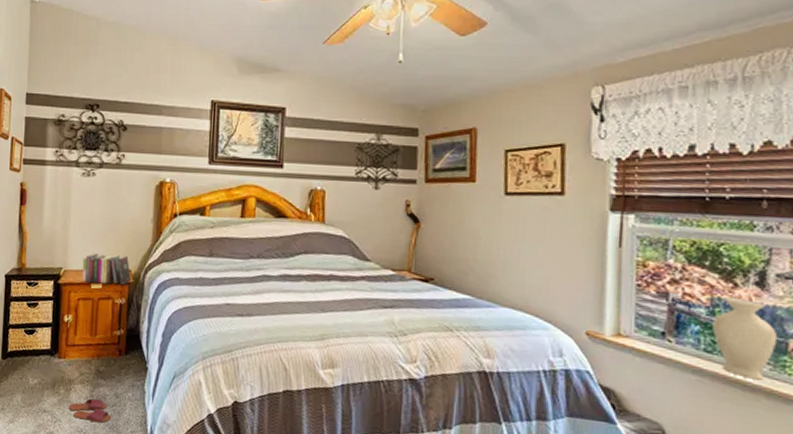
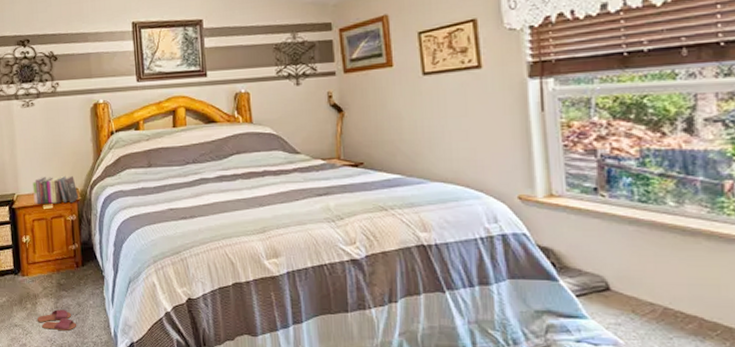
vase: present [712,298,778,380] -> none [644,147,713,223]

